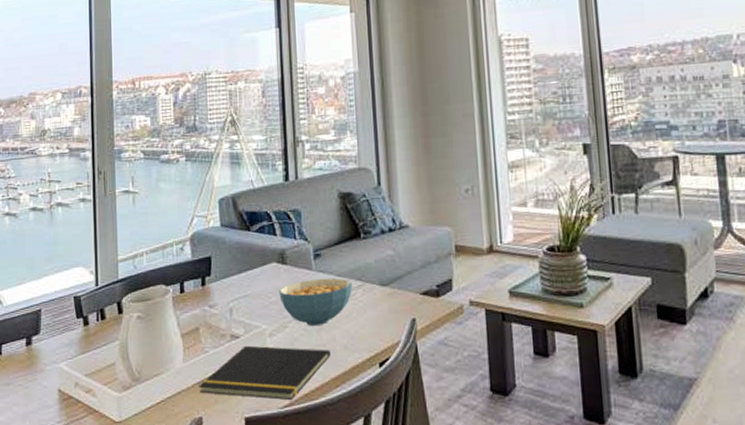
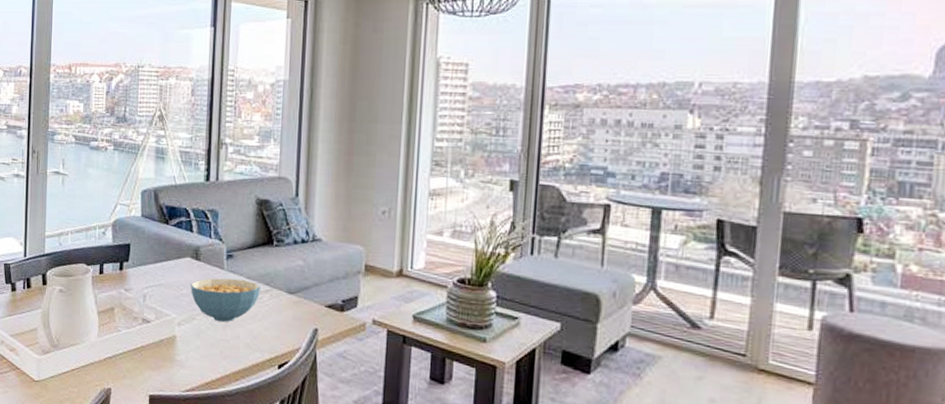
notepad: present [199,345,331,401] -> none [110,330,233,387]

